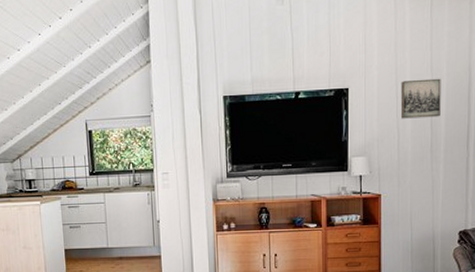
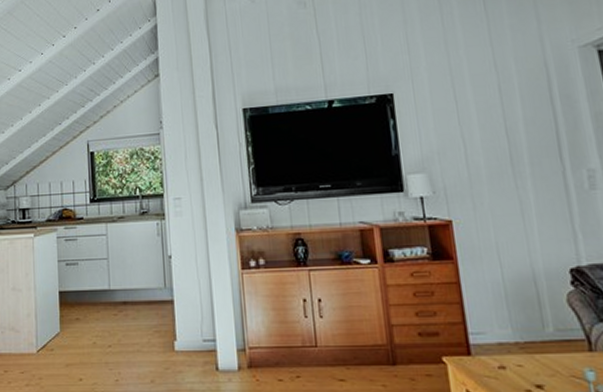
wall art: present [400,78,441,119] -> none [458,77,517,127]

